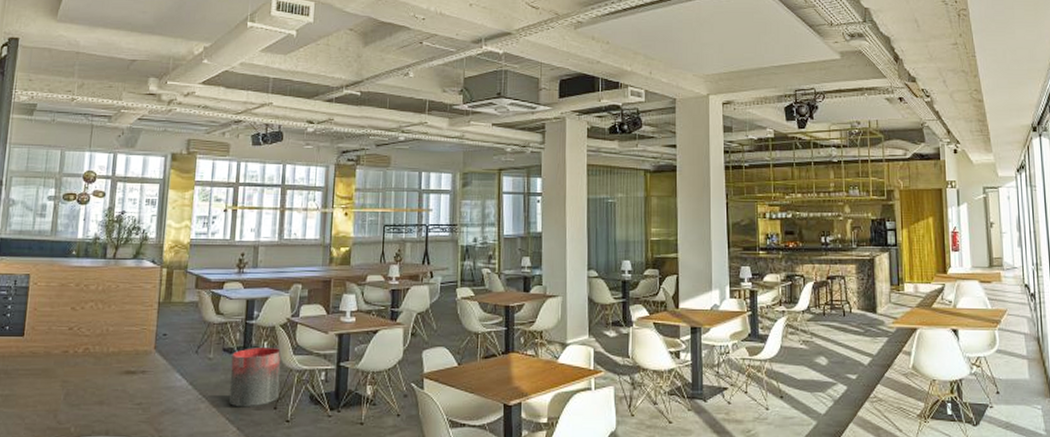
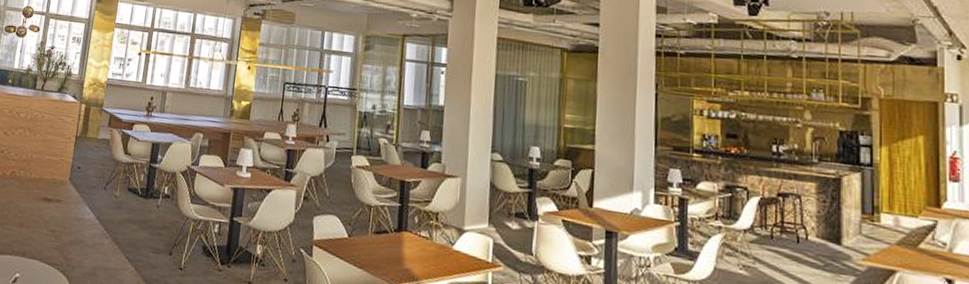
trash can: present [229,348,282,407] -> none [130,191,180,250]

